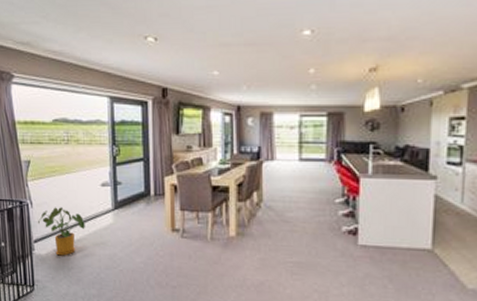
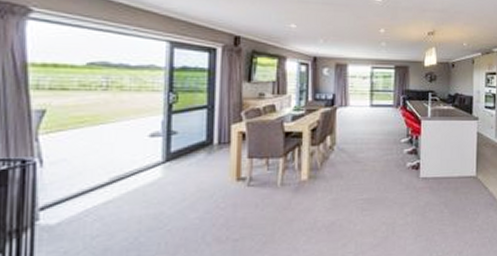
house plant: present [37,207,85,256] -> none [48,164,123,223]

